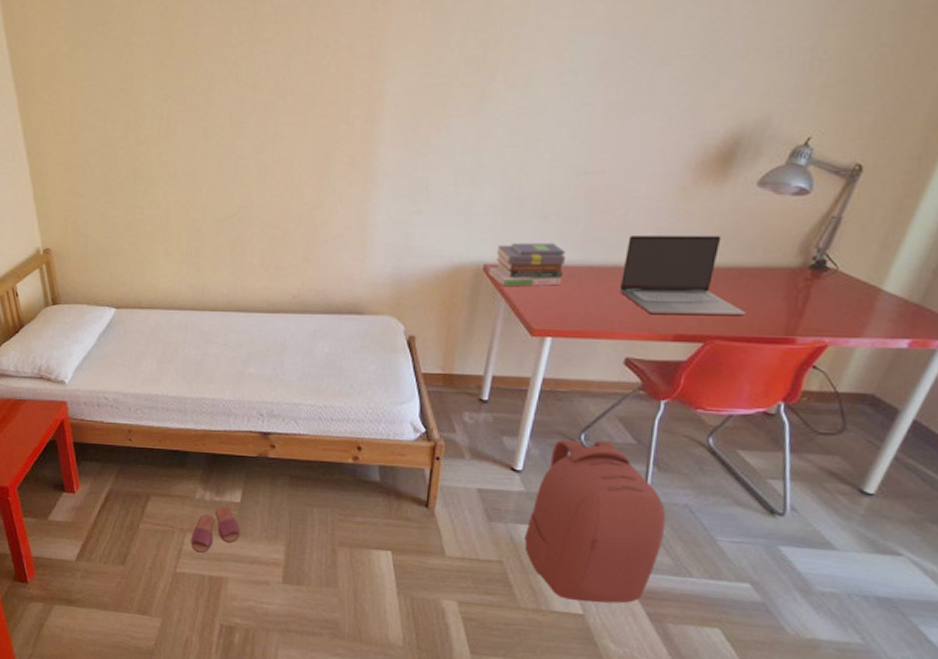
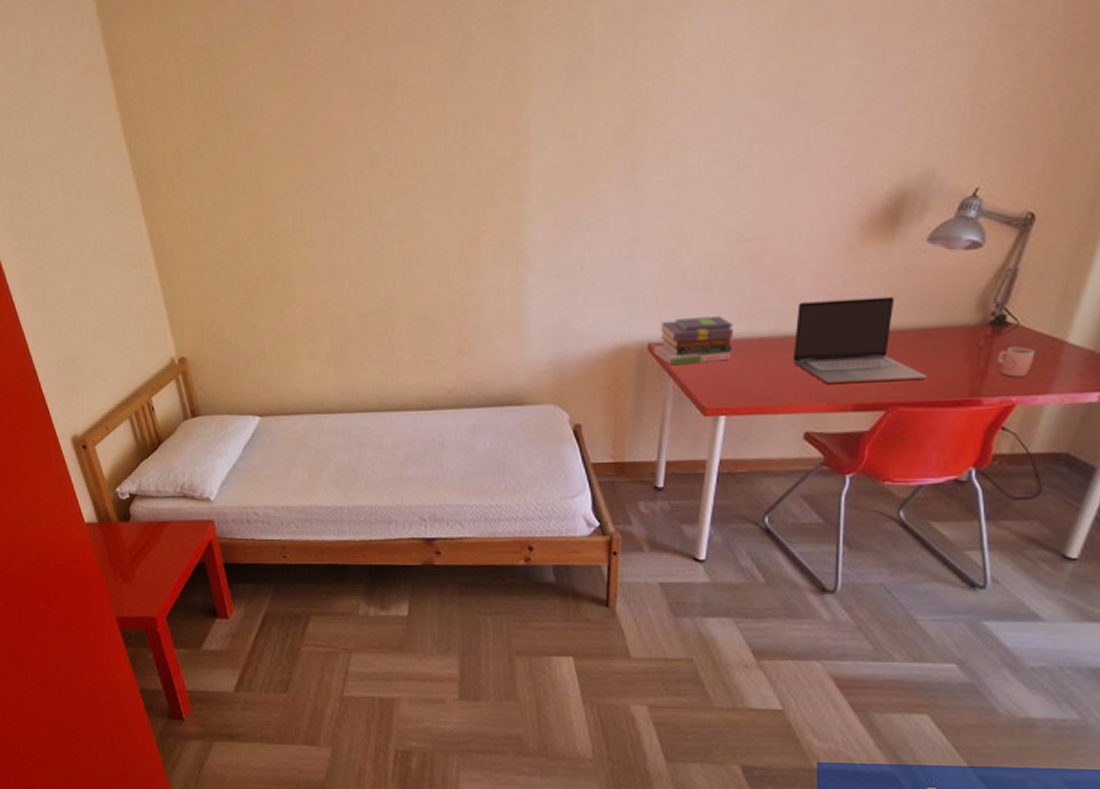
slippers: present [191,506,240,553] -> none [357,621,410,673]
backpack: present [523,440,666,604] -> none [712,522,862,696]
mug: none [814,291,852,320] -> present [997,346,1036,377]

